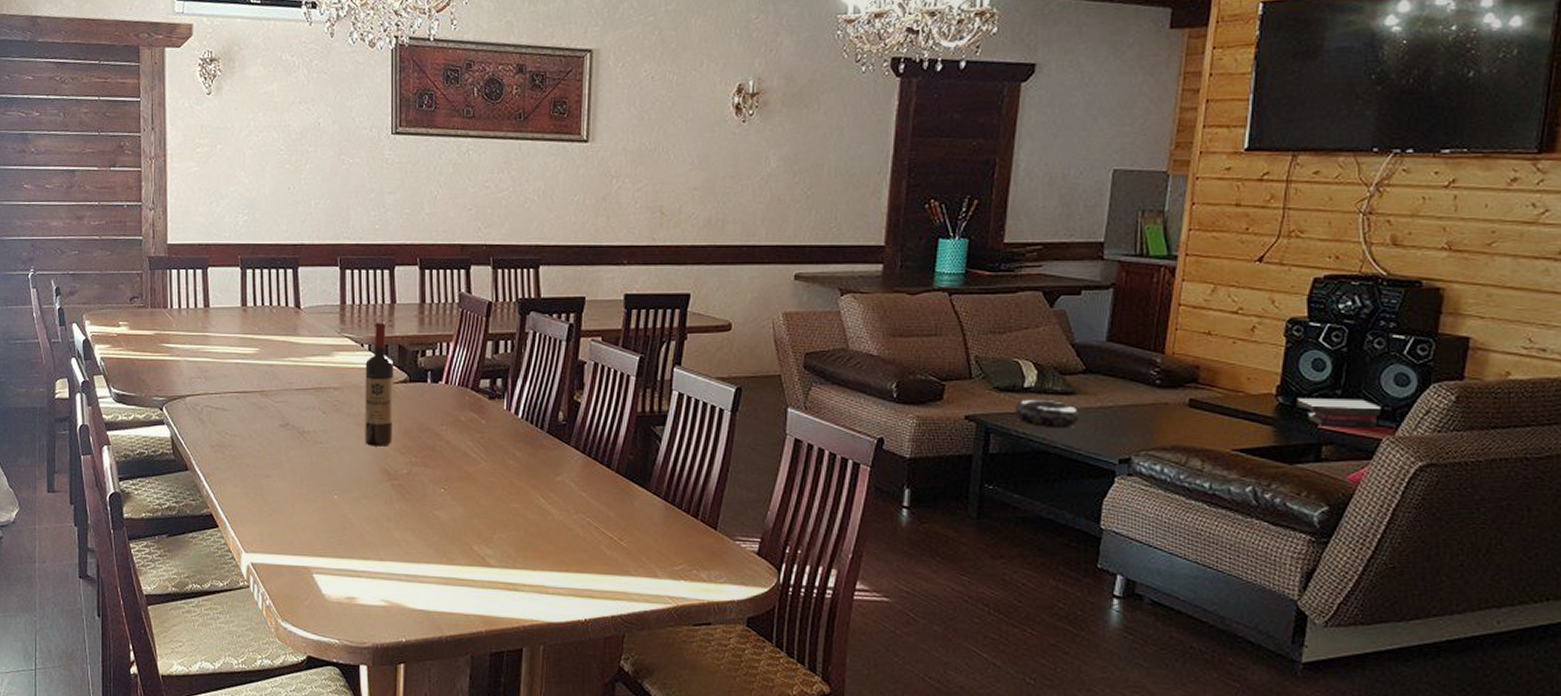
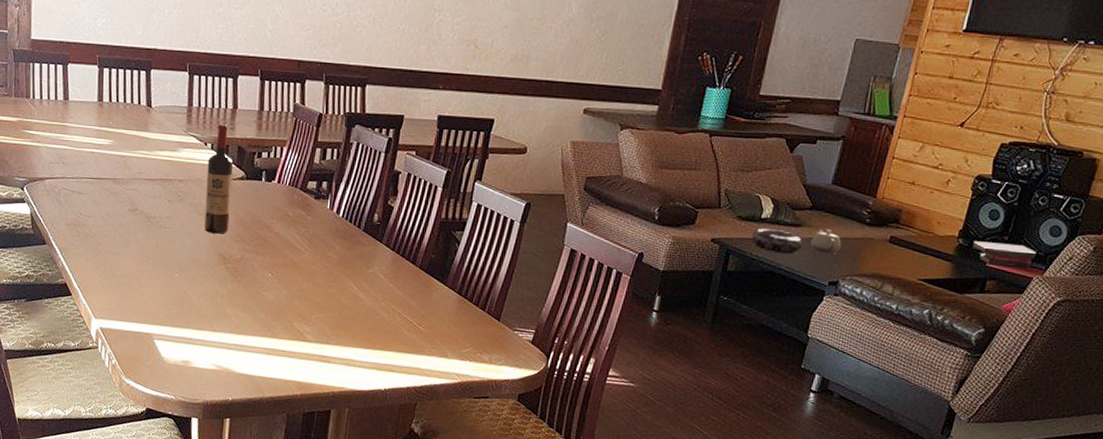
teapot: none [1089,396,1129,425] -> present [810,229,842,254]

